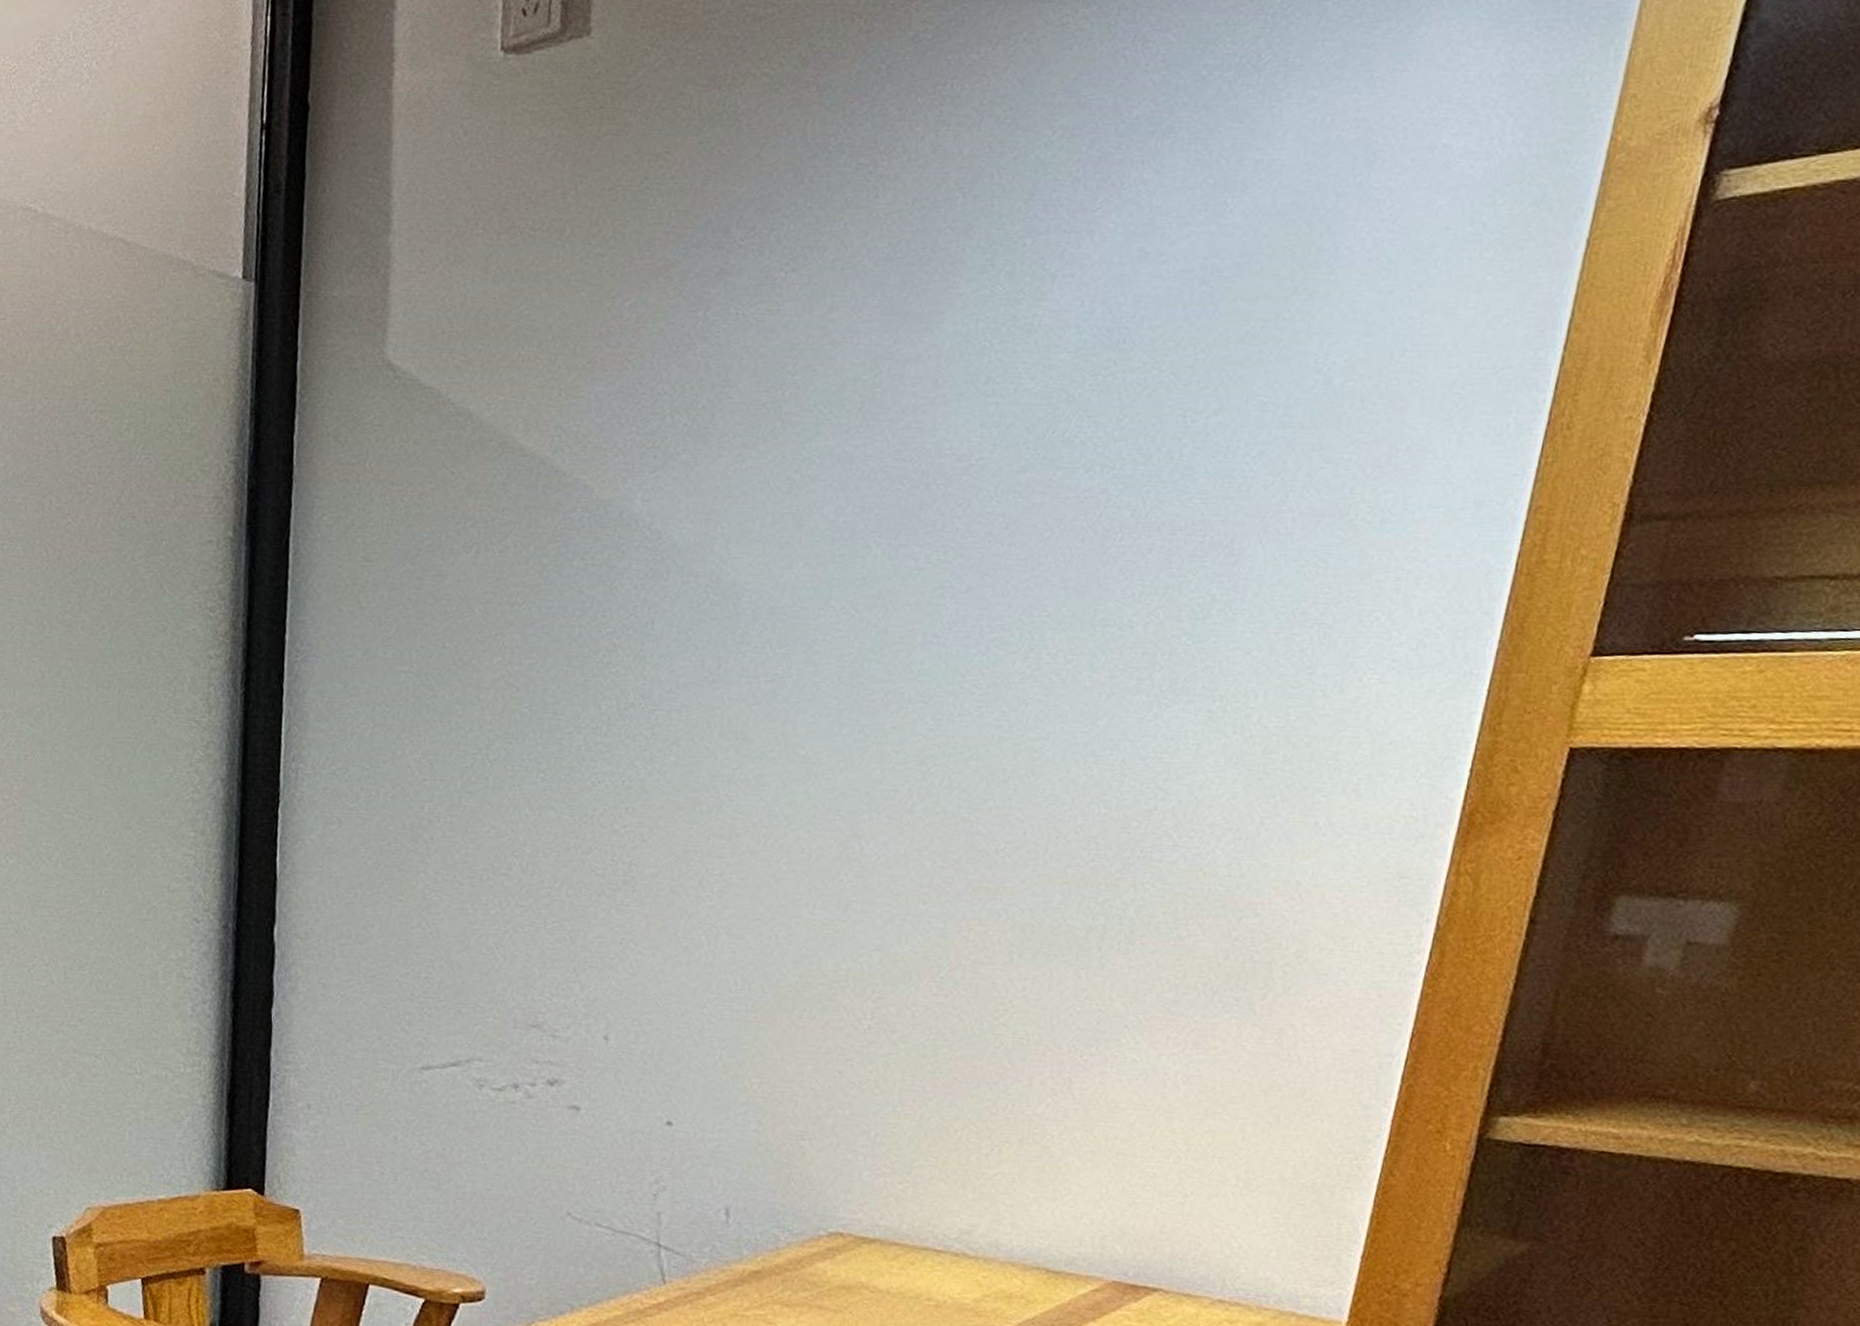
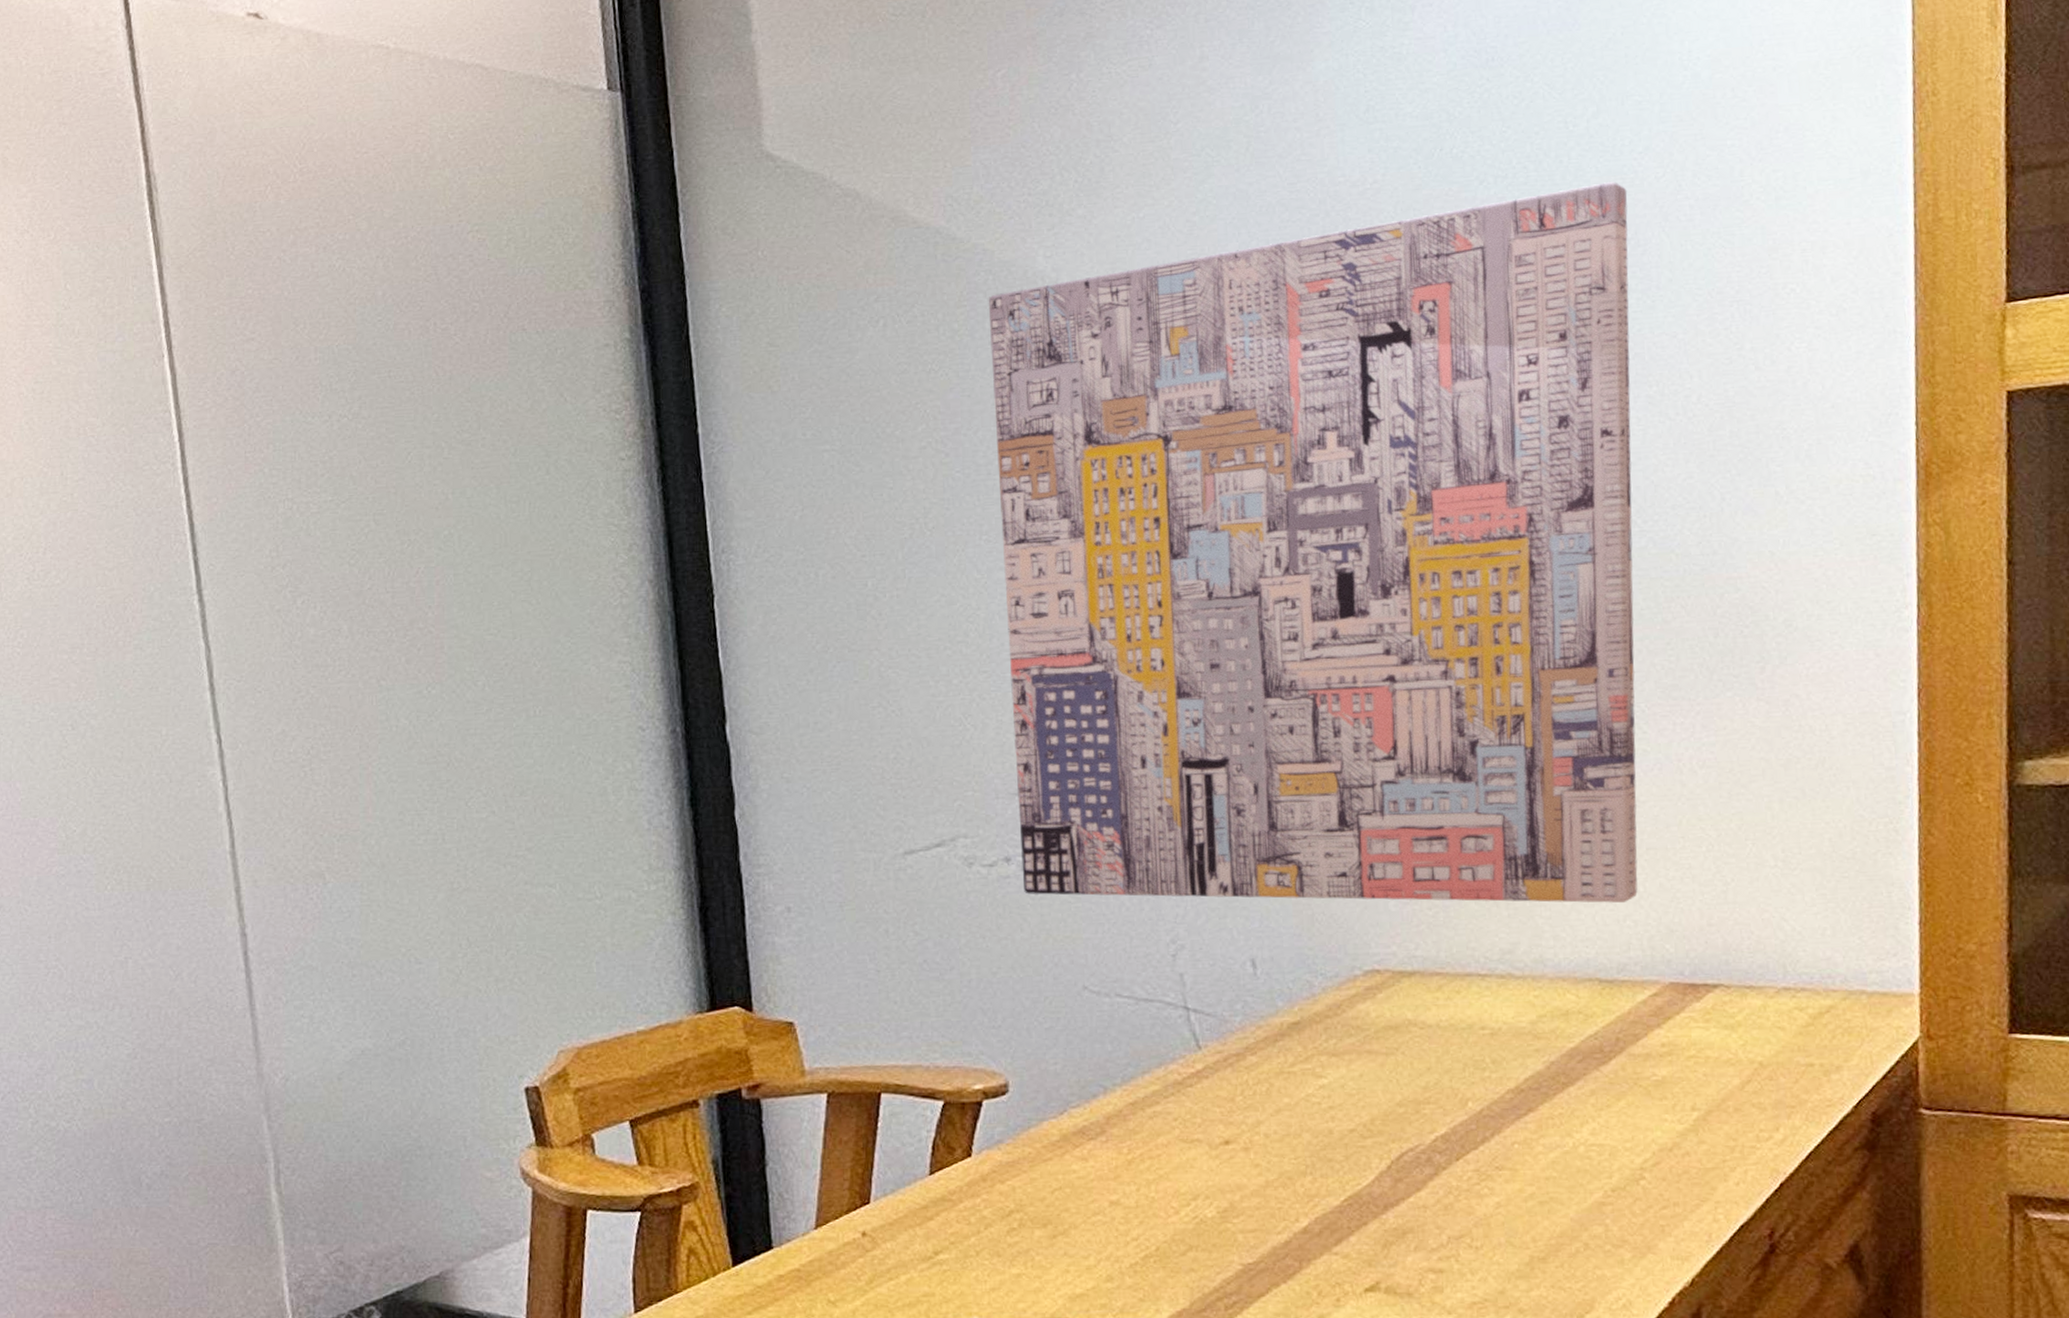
wall art: none [526,483,1232,1201] -> present [988,181,1638,903]

